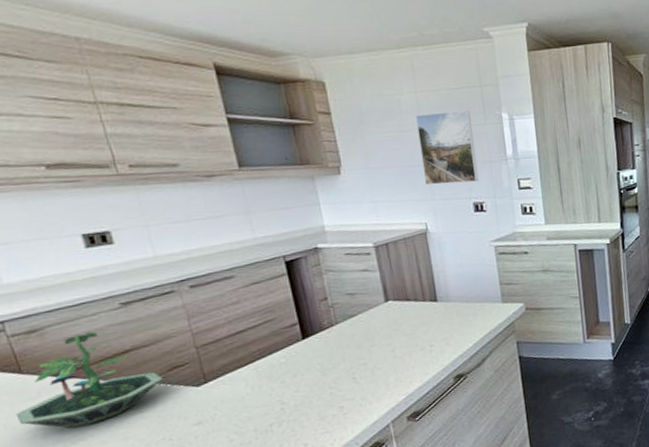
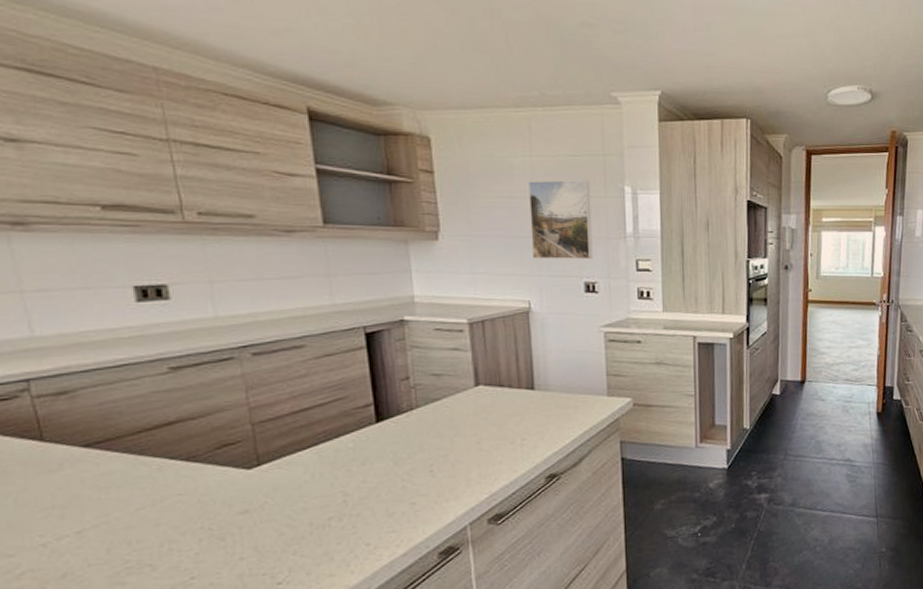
terrarium: present [15,331,163,429] -> none [30,397,209,510]

